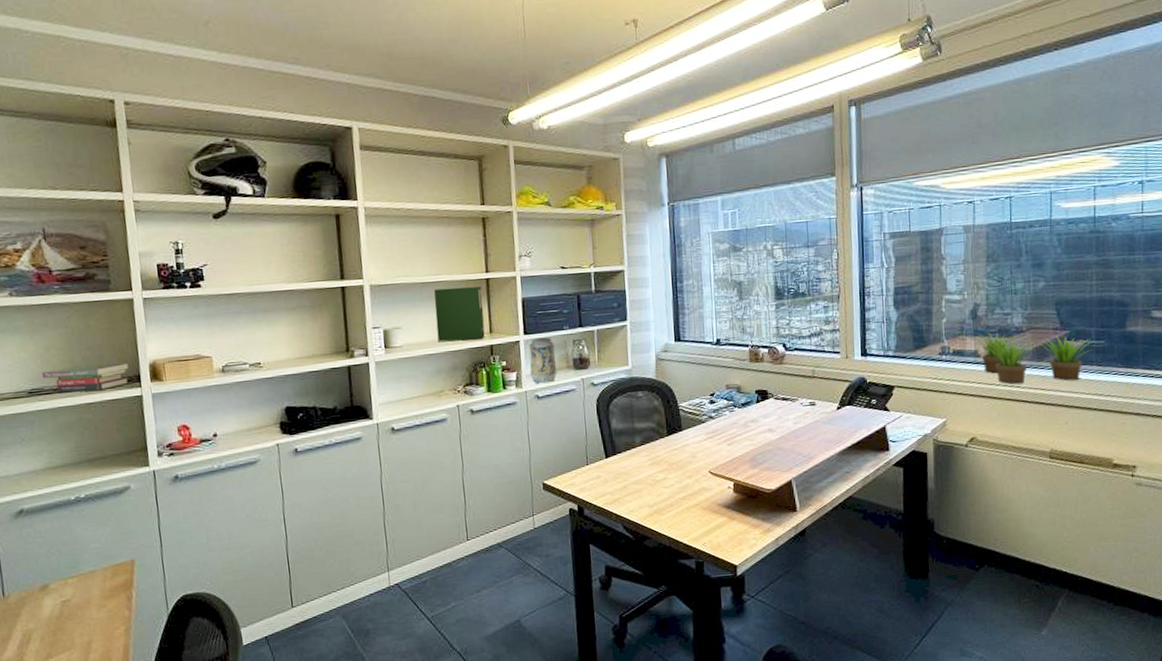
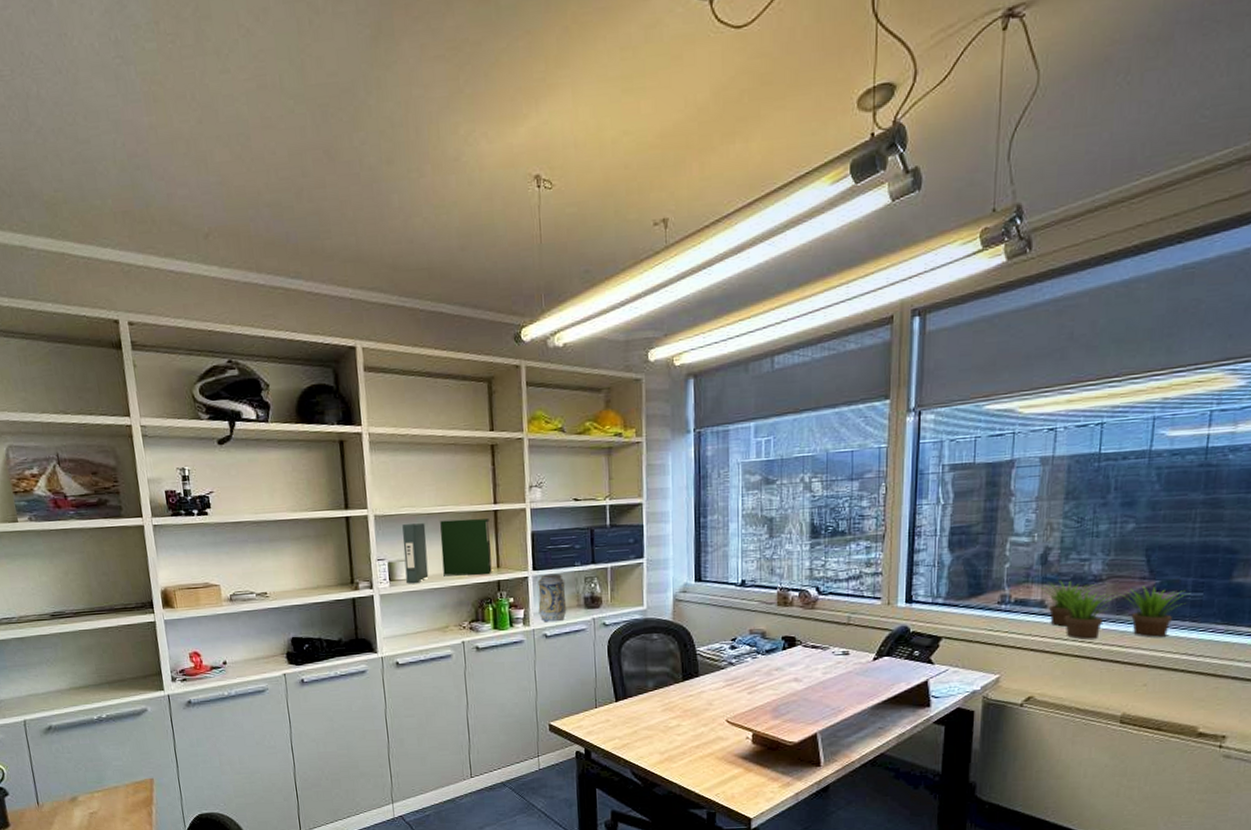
books: present [42,363,129,393] -> none [62,589,143,617]
binder: none [397,292,424,350] -> present [402,523,429,584]

